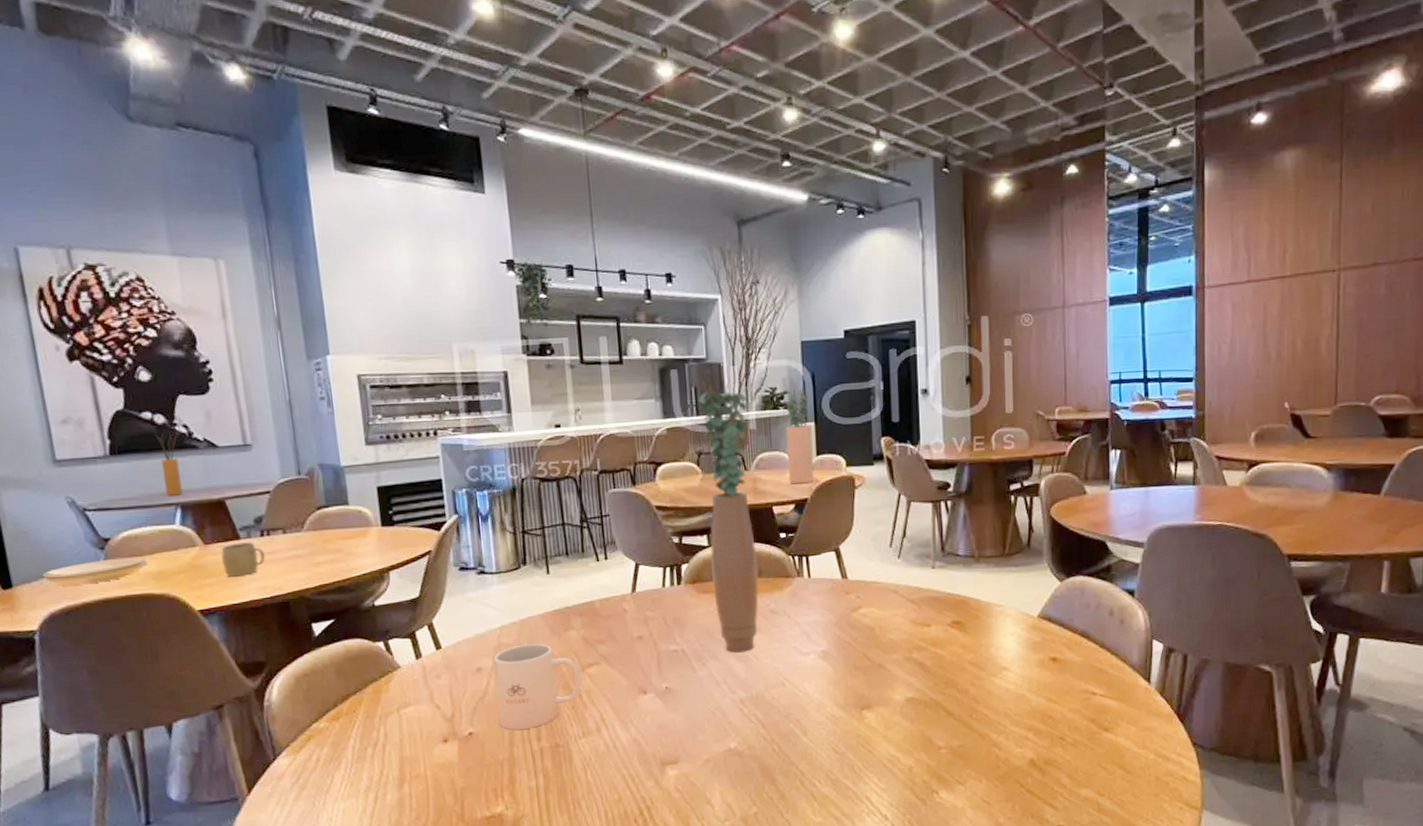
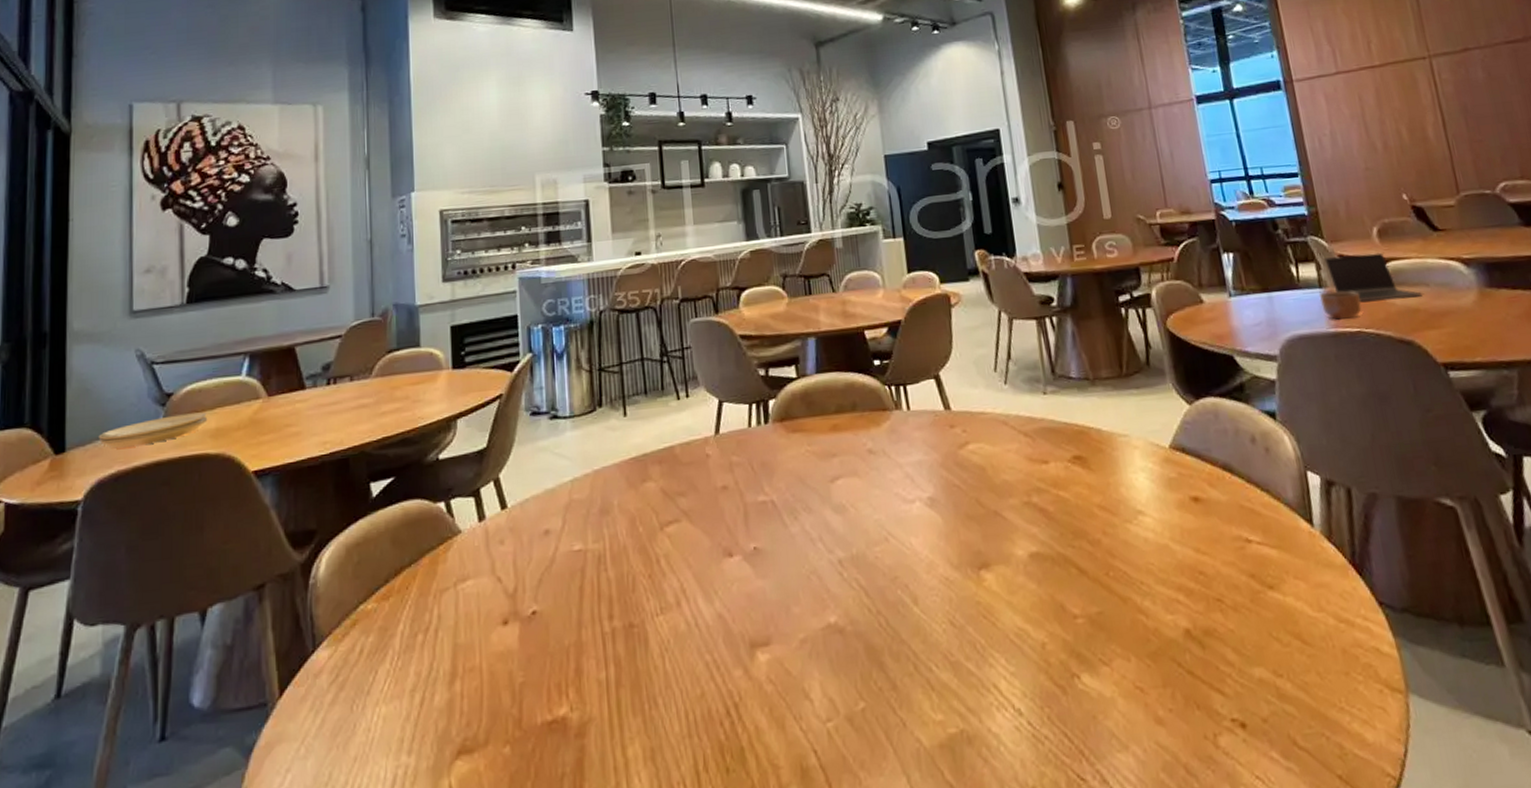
vase: present [153,425,183,496] -> none [233,270,261,344]
mug: present [221,542,265,577] -> none [284,391,329,432]
mug: present [492,643,582,730] -> none [561,498,660,607]
vase: present [698,380,760,653] -> none [781,199,855,502]
vase: present [785,387,814,484] -> none [873,202,906,305]
teacup: none [1191,488,1227,514] -> present [1319,291,1362,320]
laptop computer: none [1202,455,1283,499] -> present [1324,252,1422,302]

